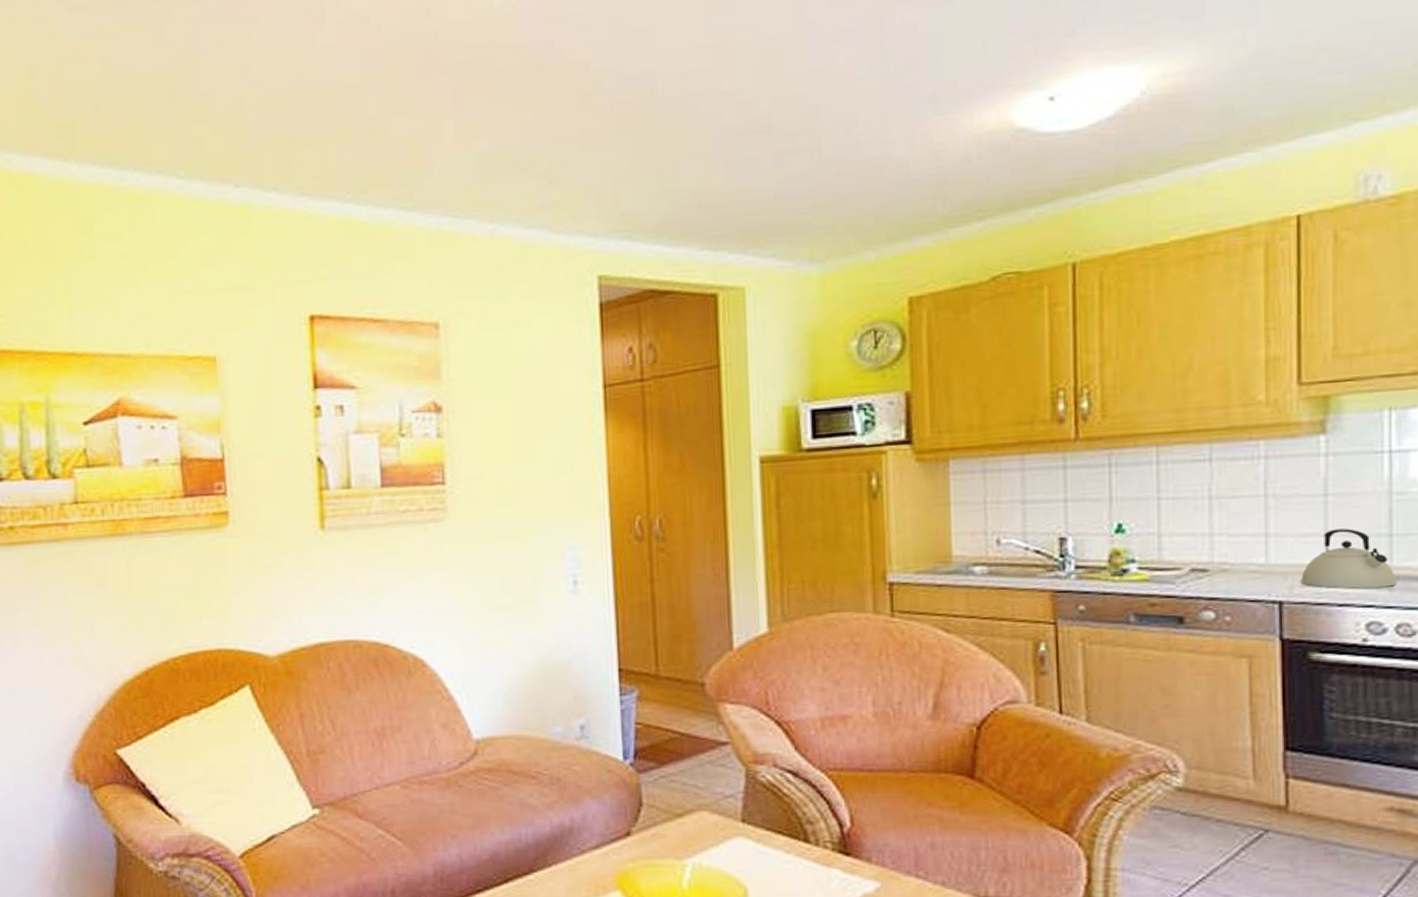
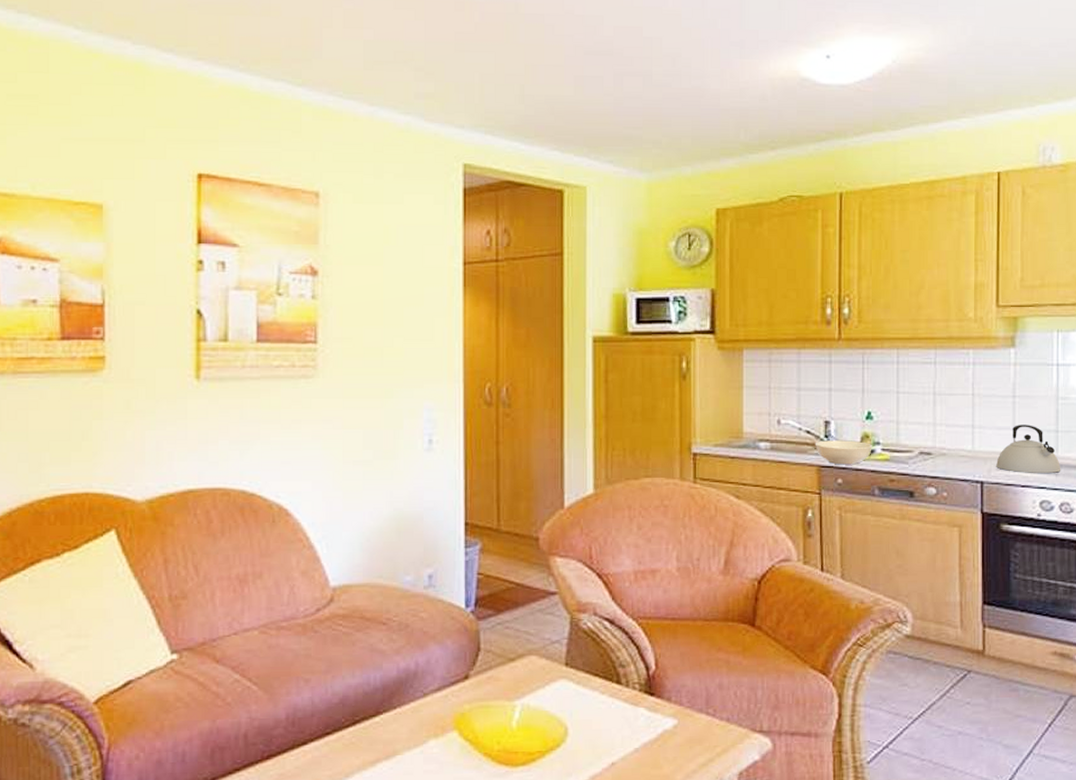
bowl: none [1046,559,1125,589] -> present [815,440,872,465]

